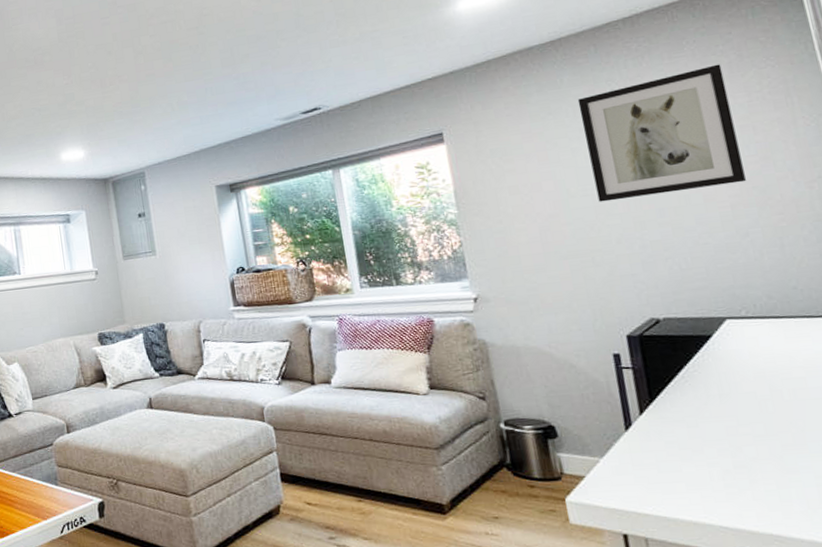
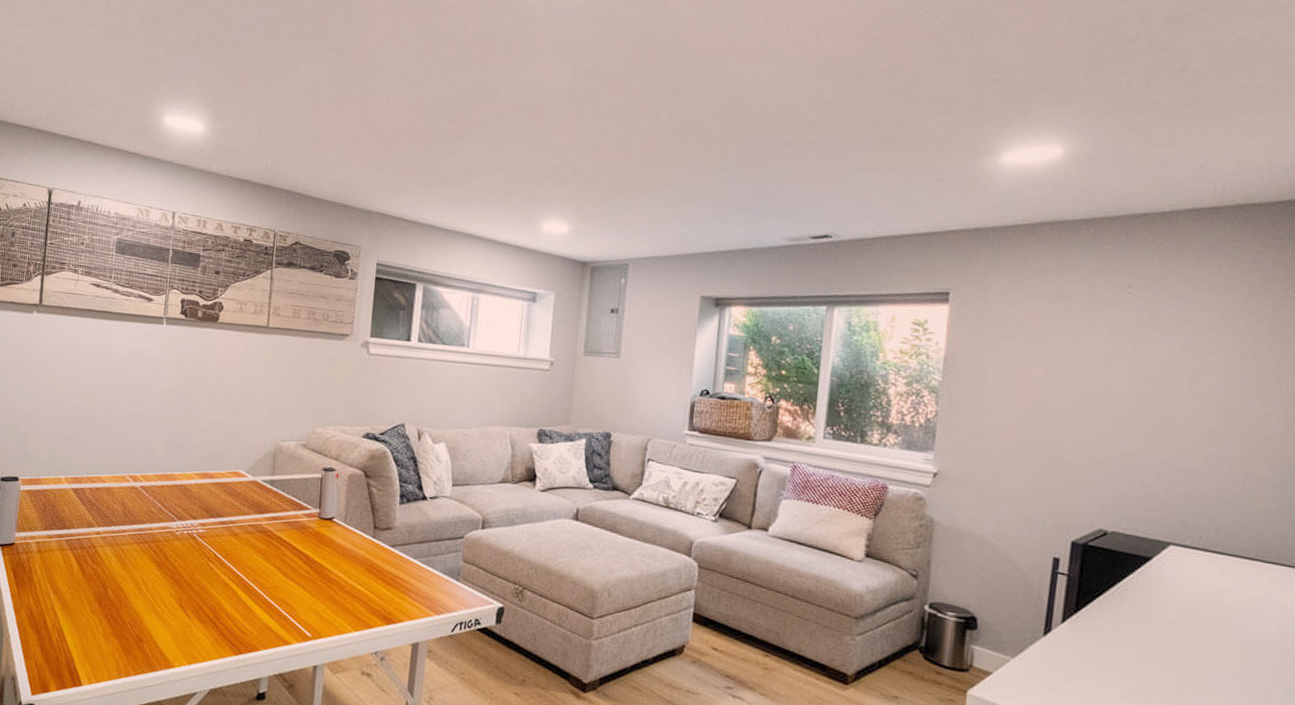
wall art: present [577,64,747,202] -> none [1084,282,1243,411]

